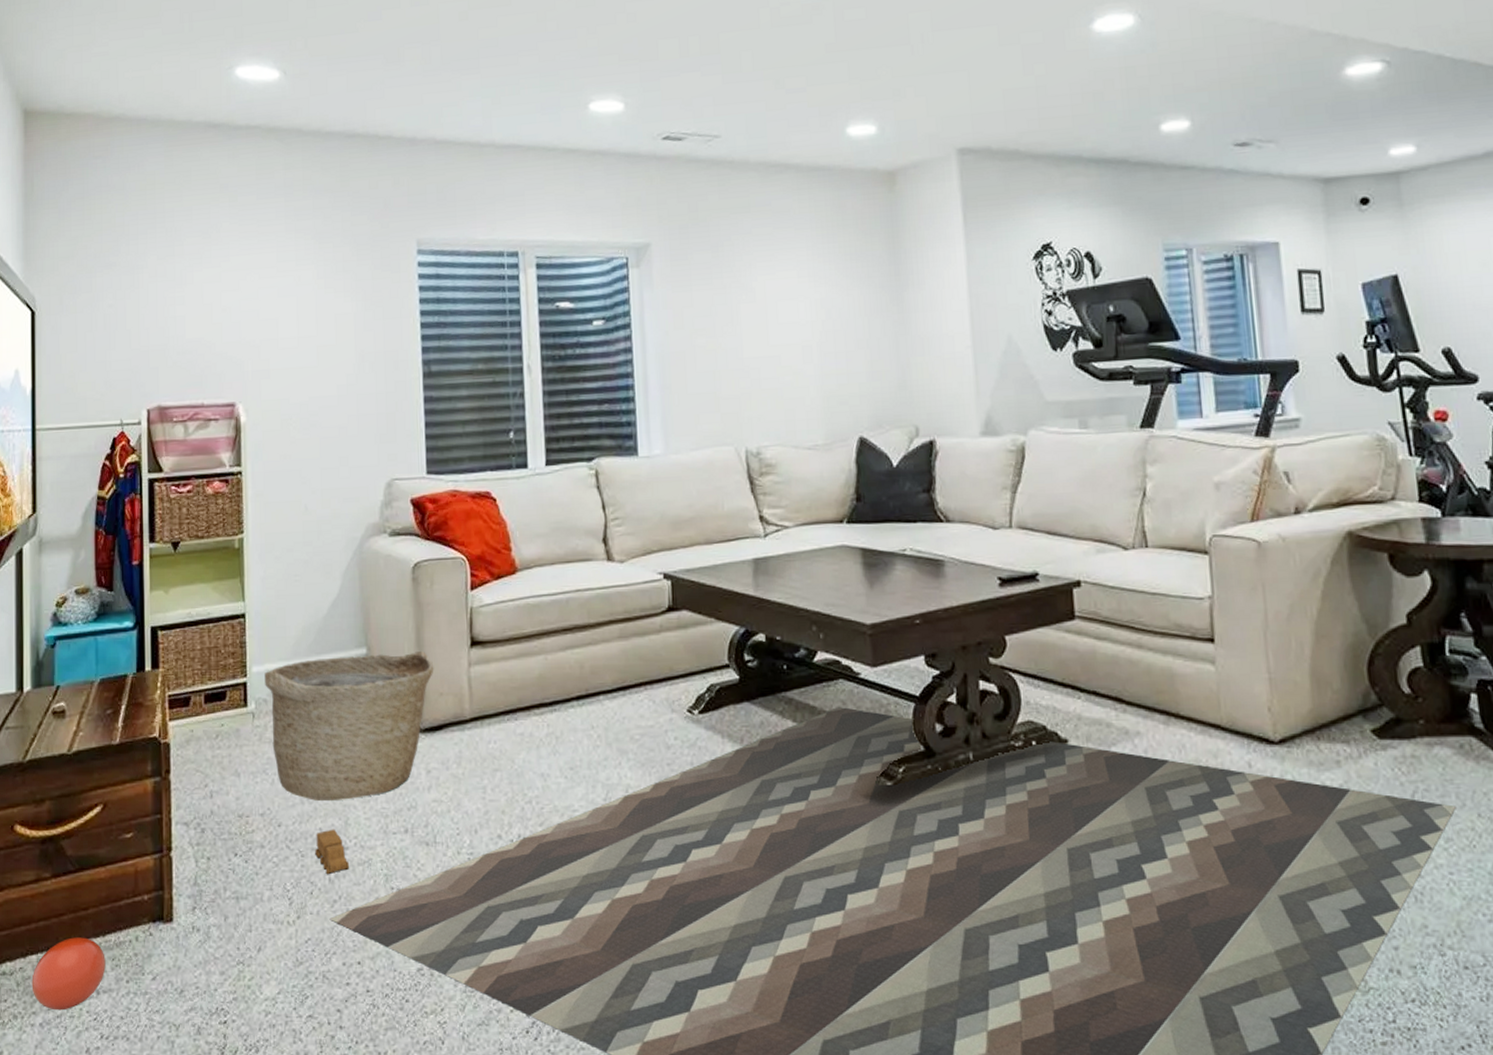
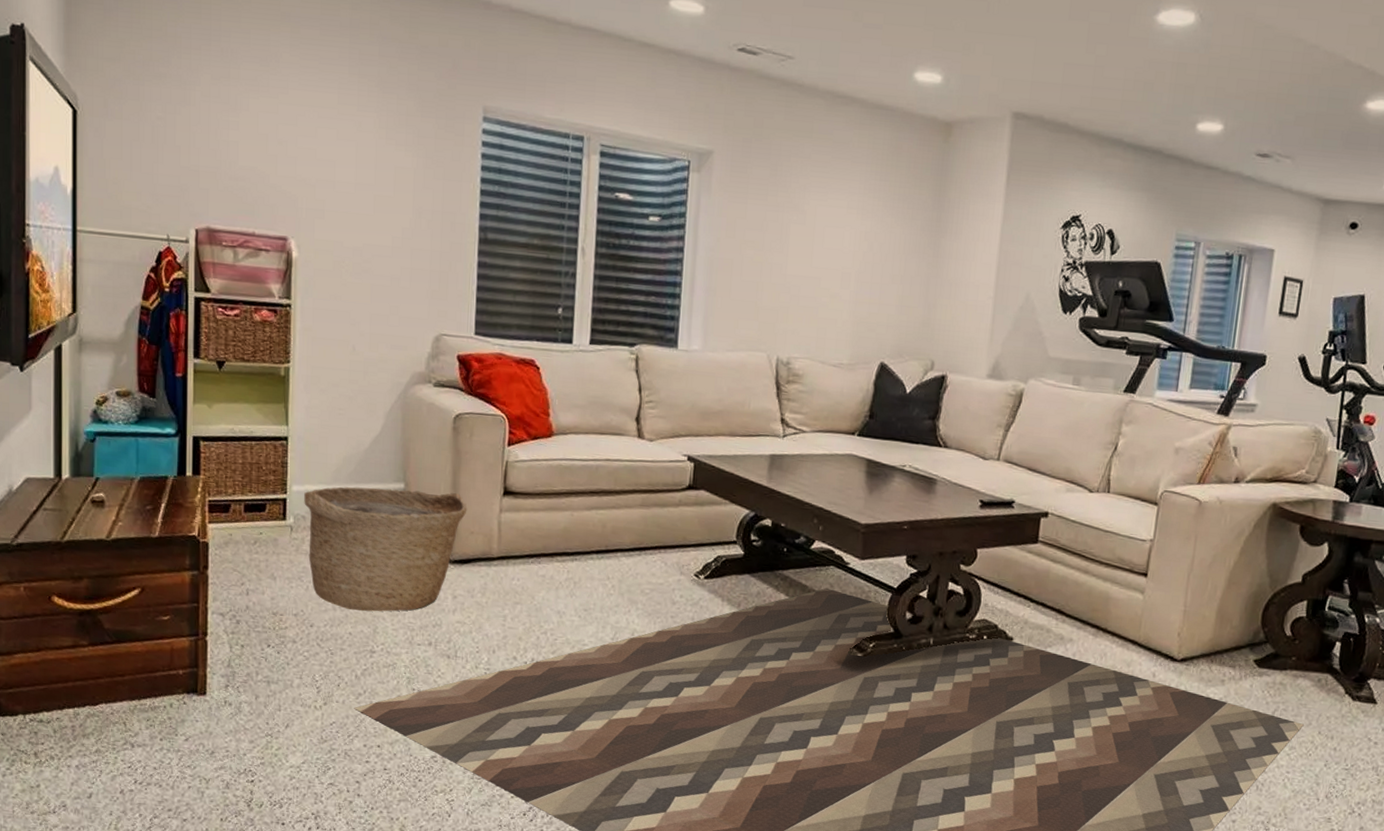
ball: present [31,937,106,1011] -> none [68,697,140,757]
toy truck: present [315,829,349,875] -> none [344,634,375,672]

